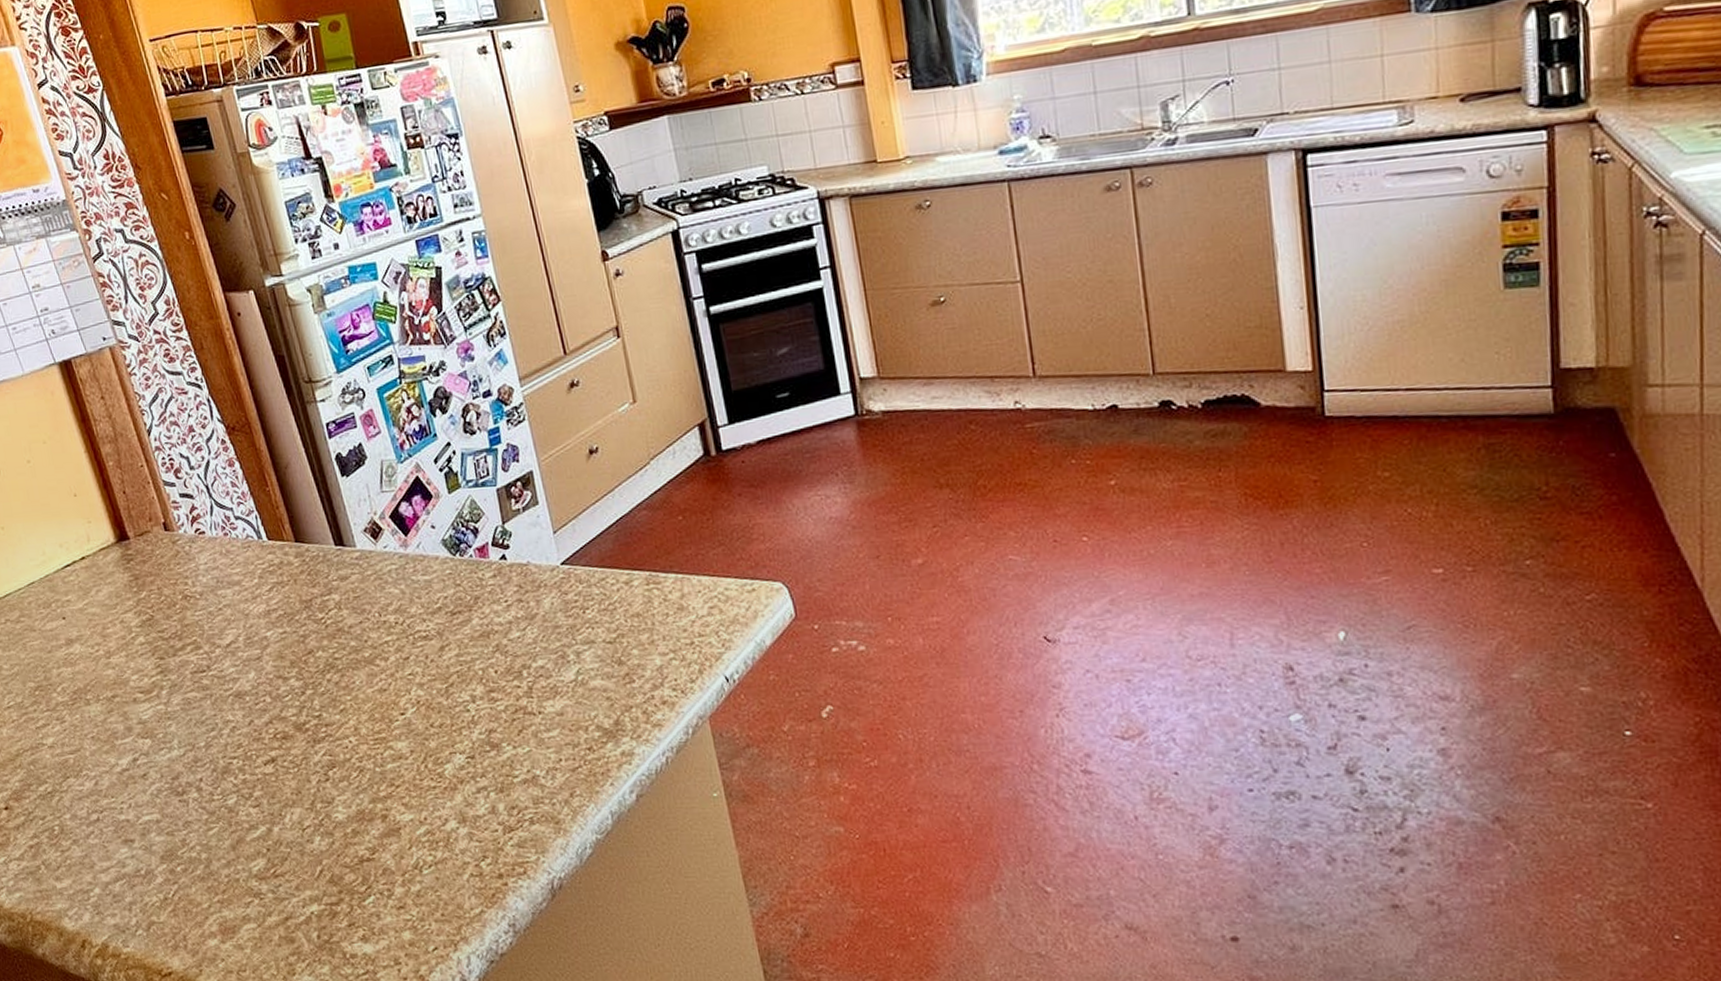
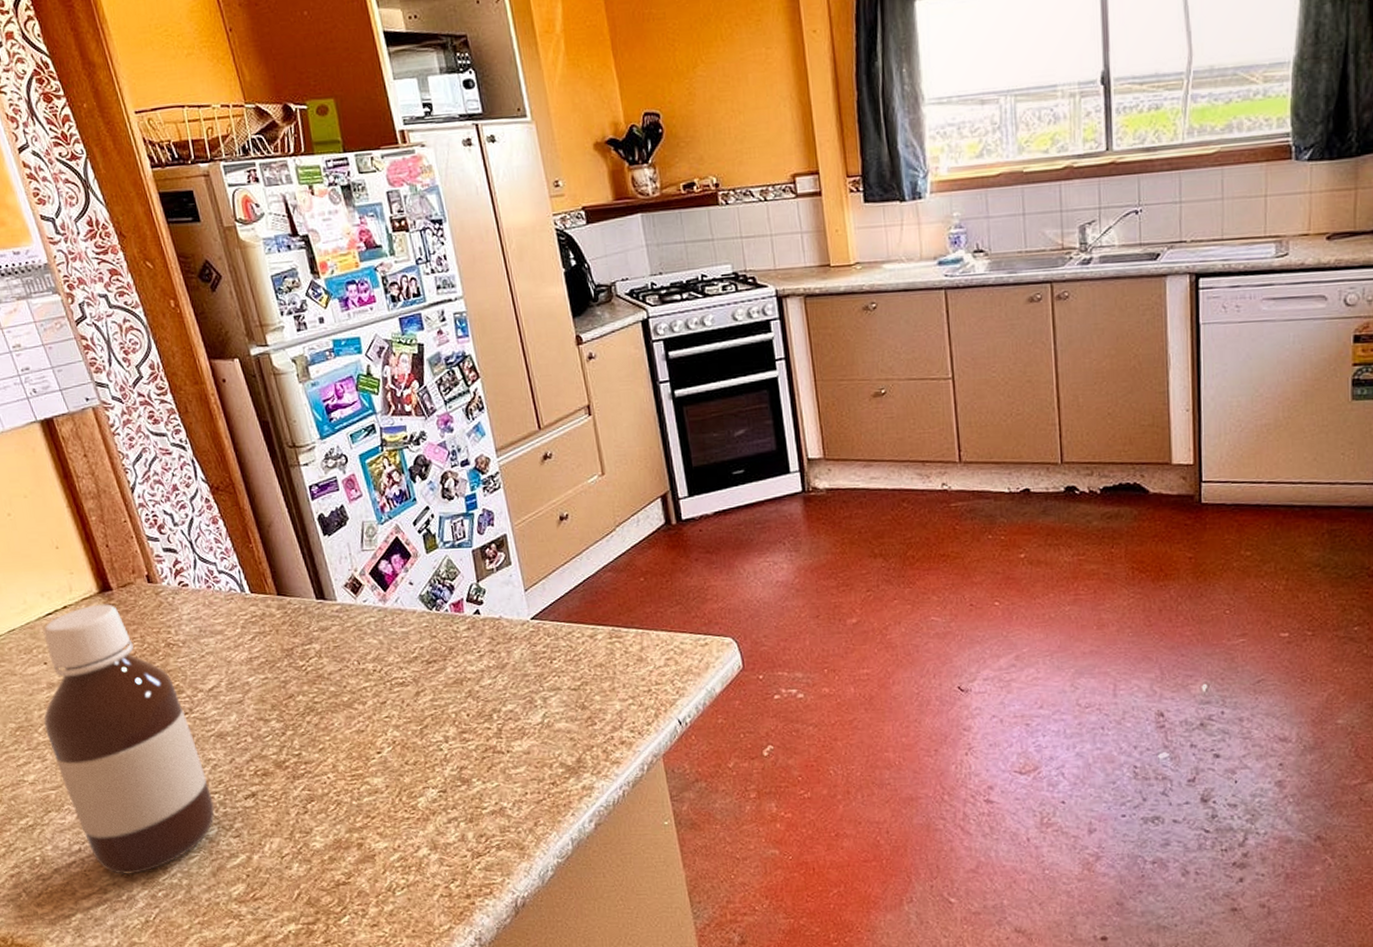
bottle: none [61,554,234,846] -> present [43,604,215,874]

